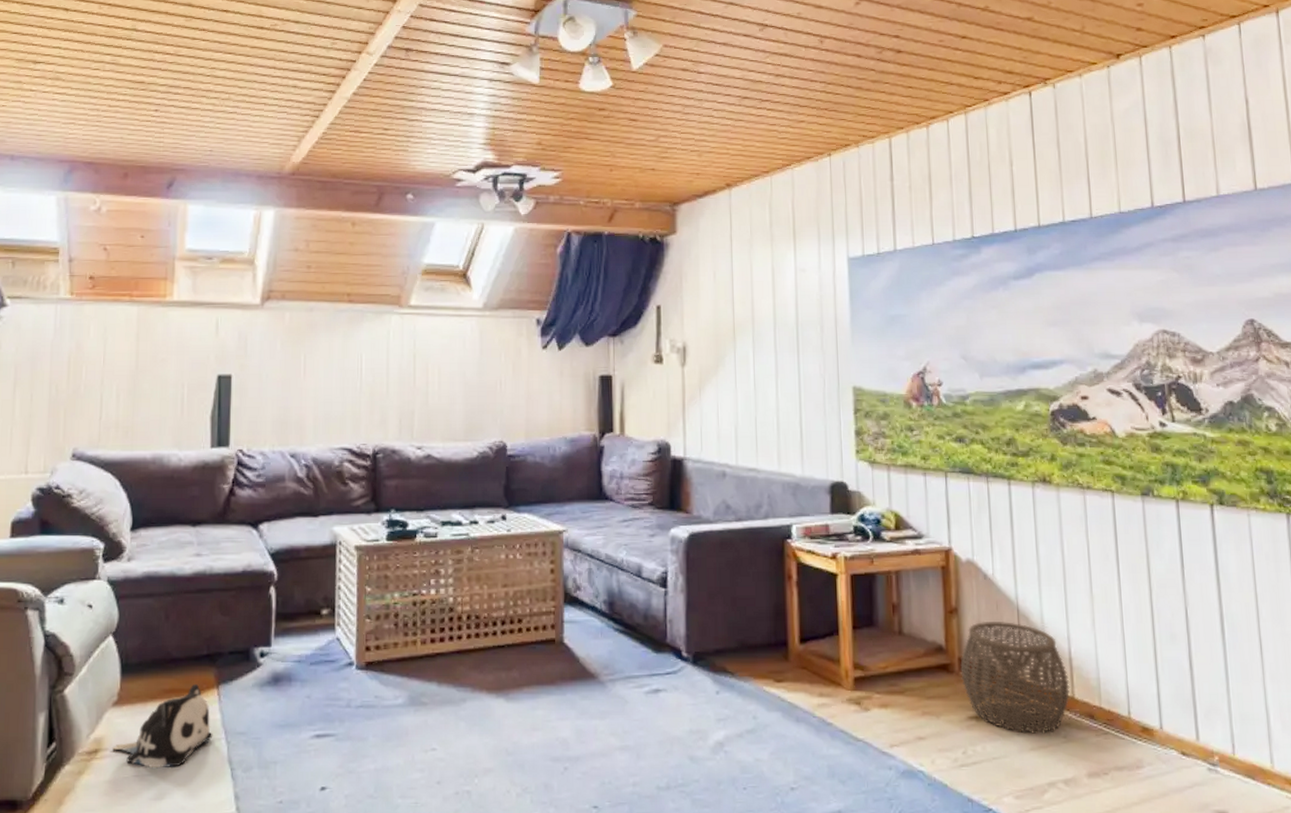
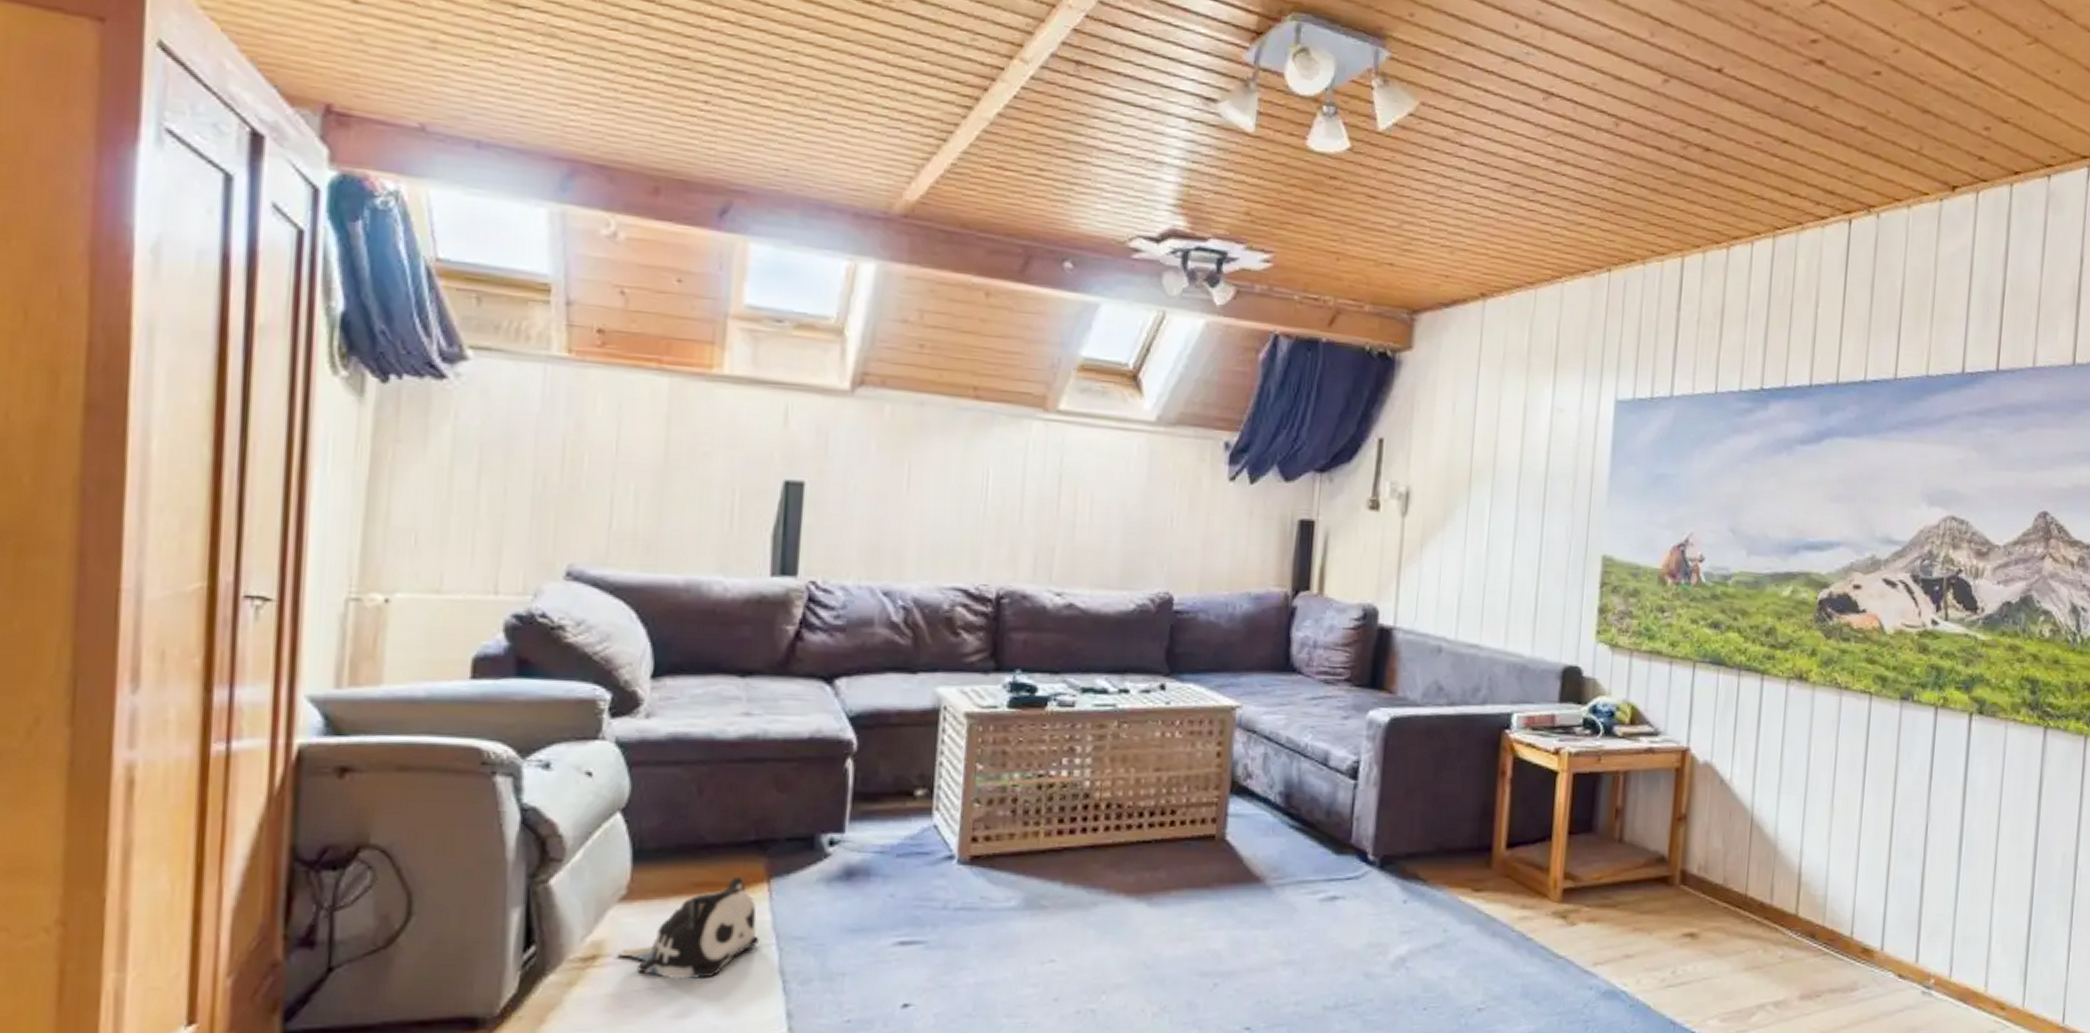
woven basket: present [960,622,1070,734] -> none [1680,831,1796,953]

